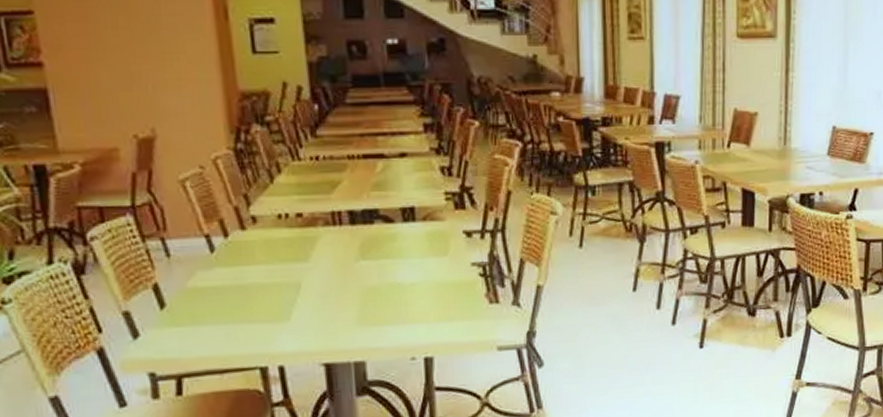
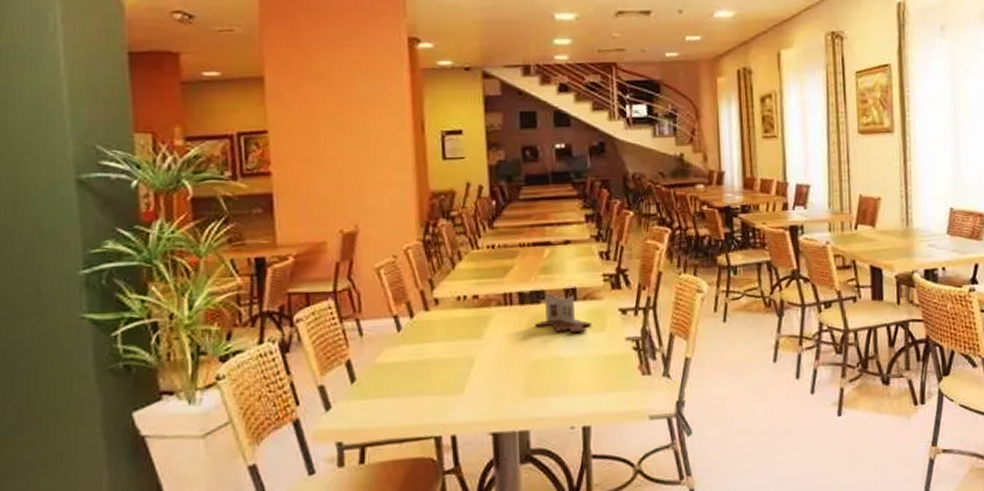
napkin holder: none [368,214,433,258] -> present [535,295,591,334]

